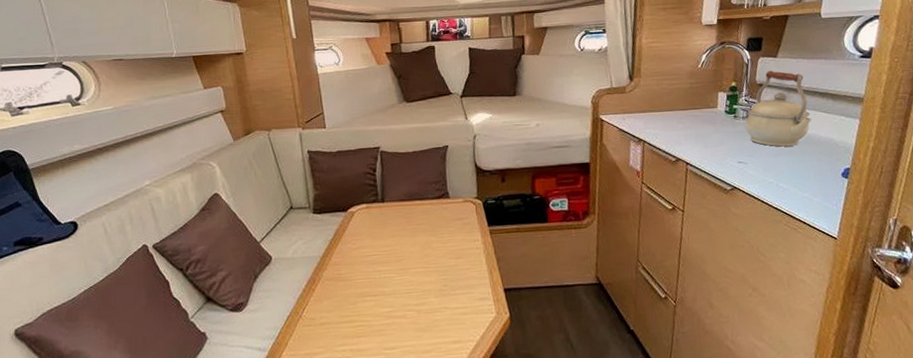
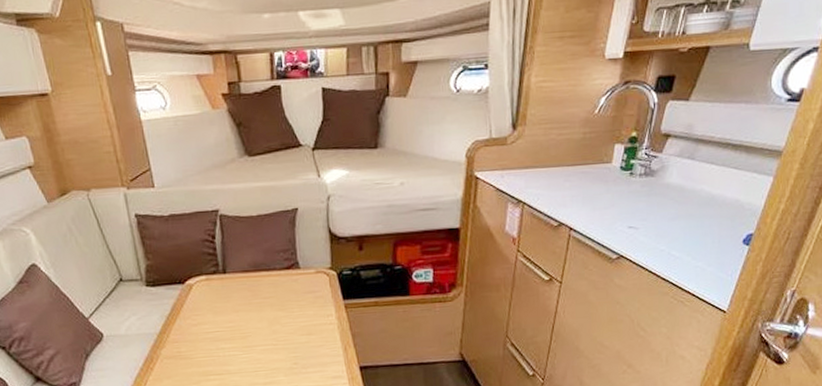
kettle: present [744,71,812,147] -> none [641,118,718,209]

